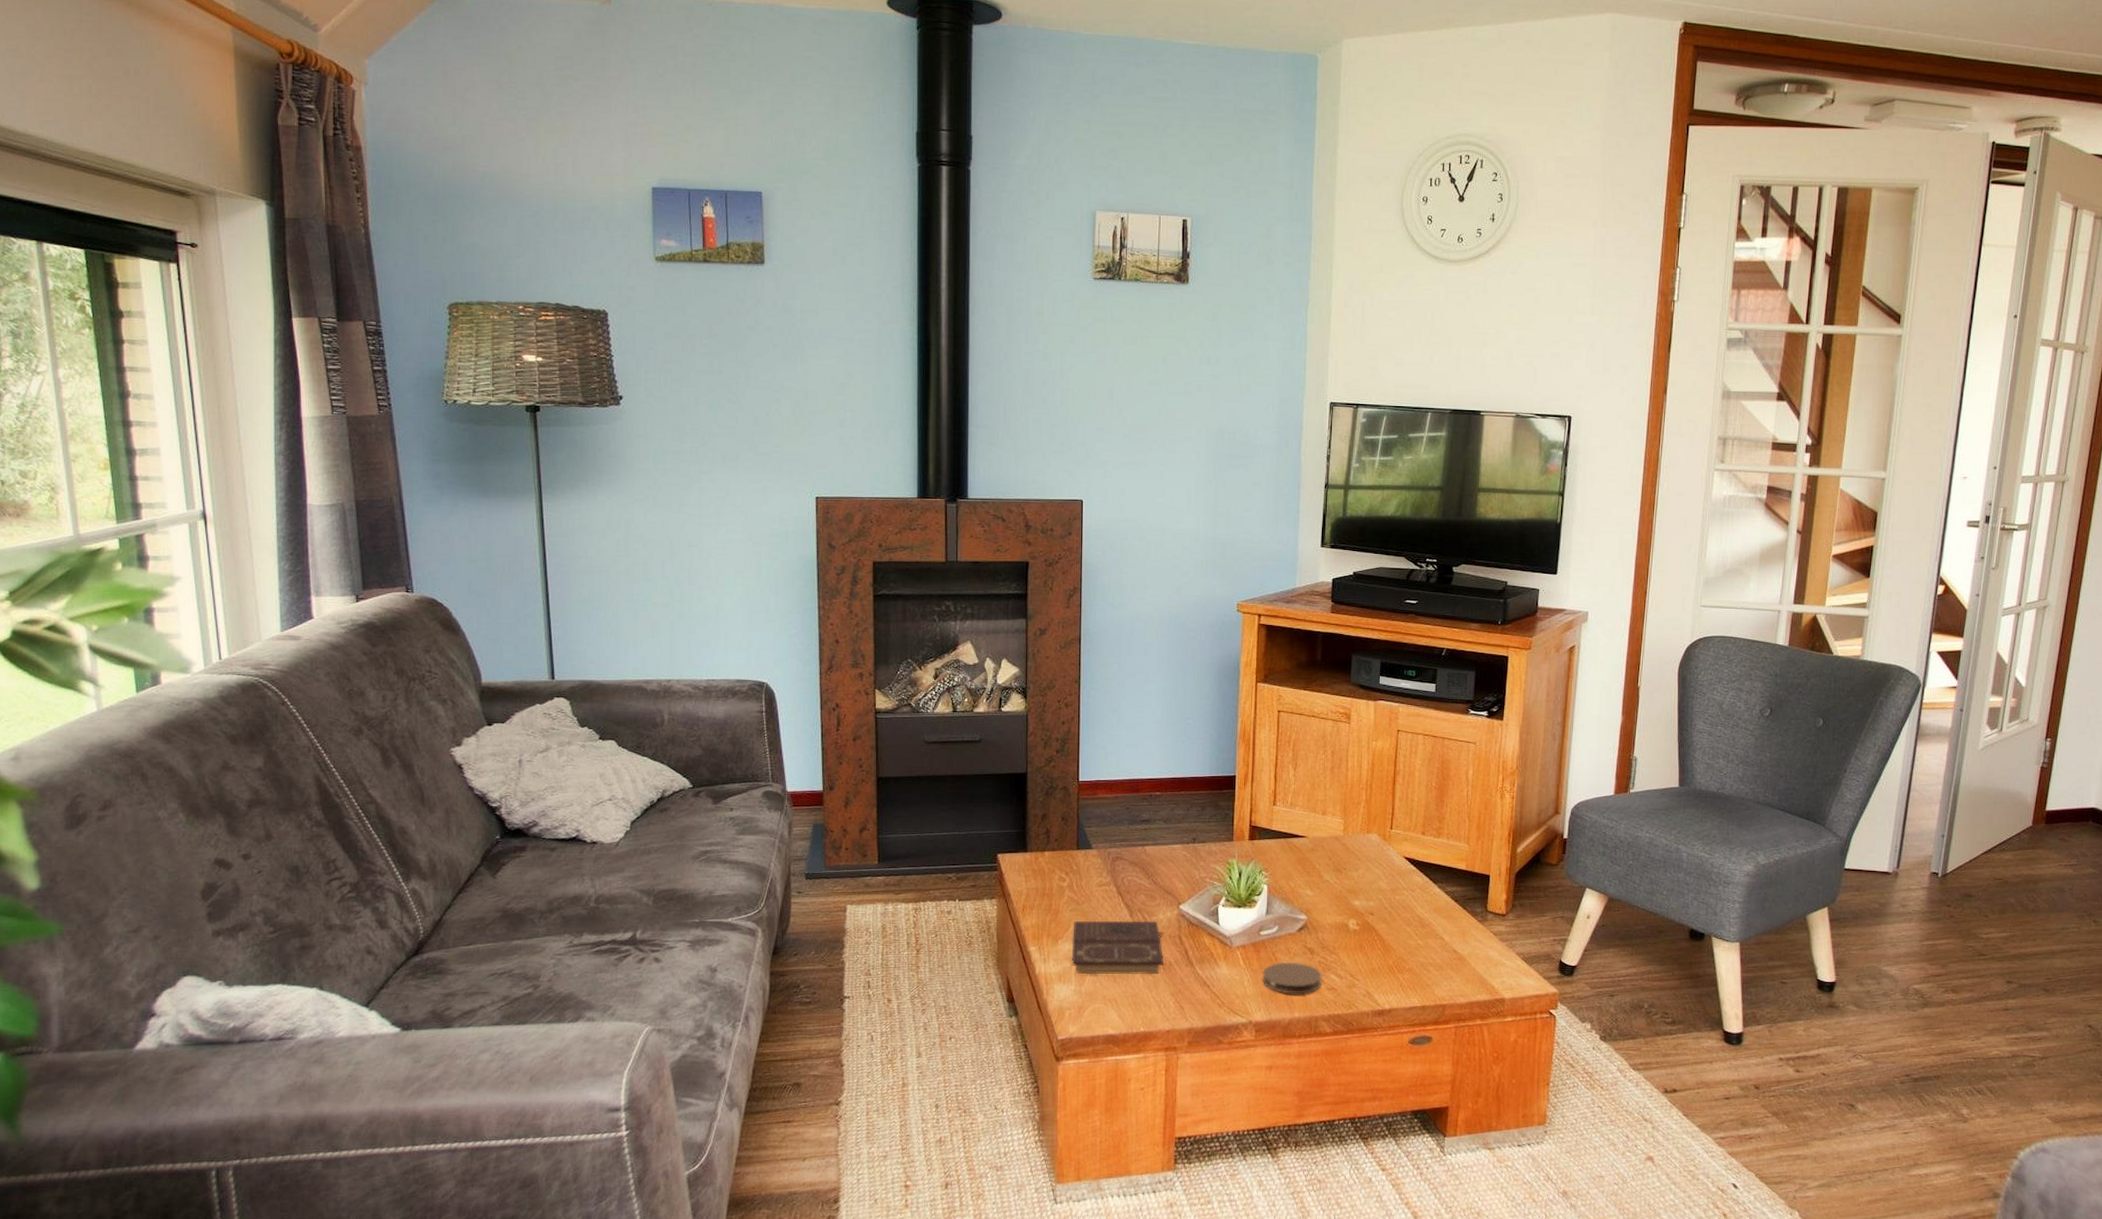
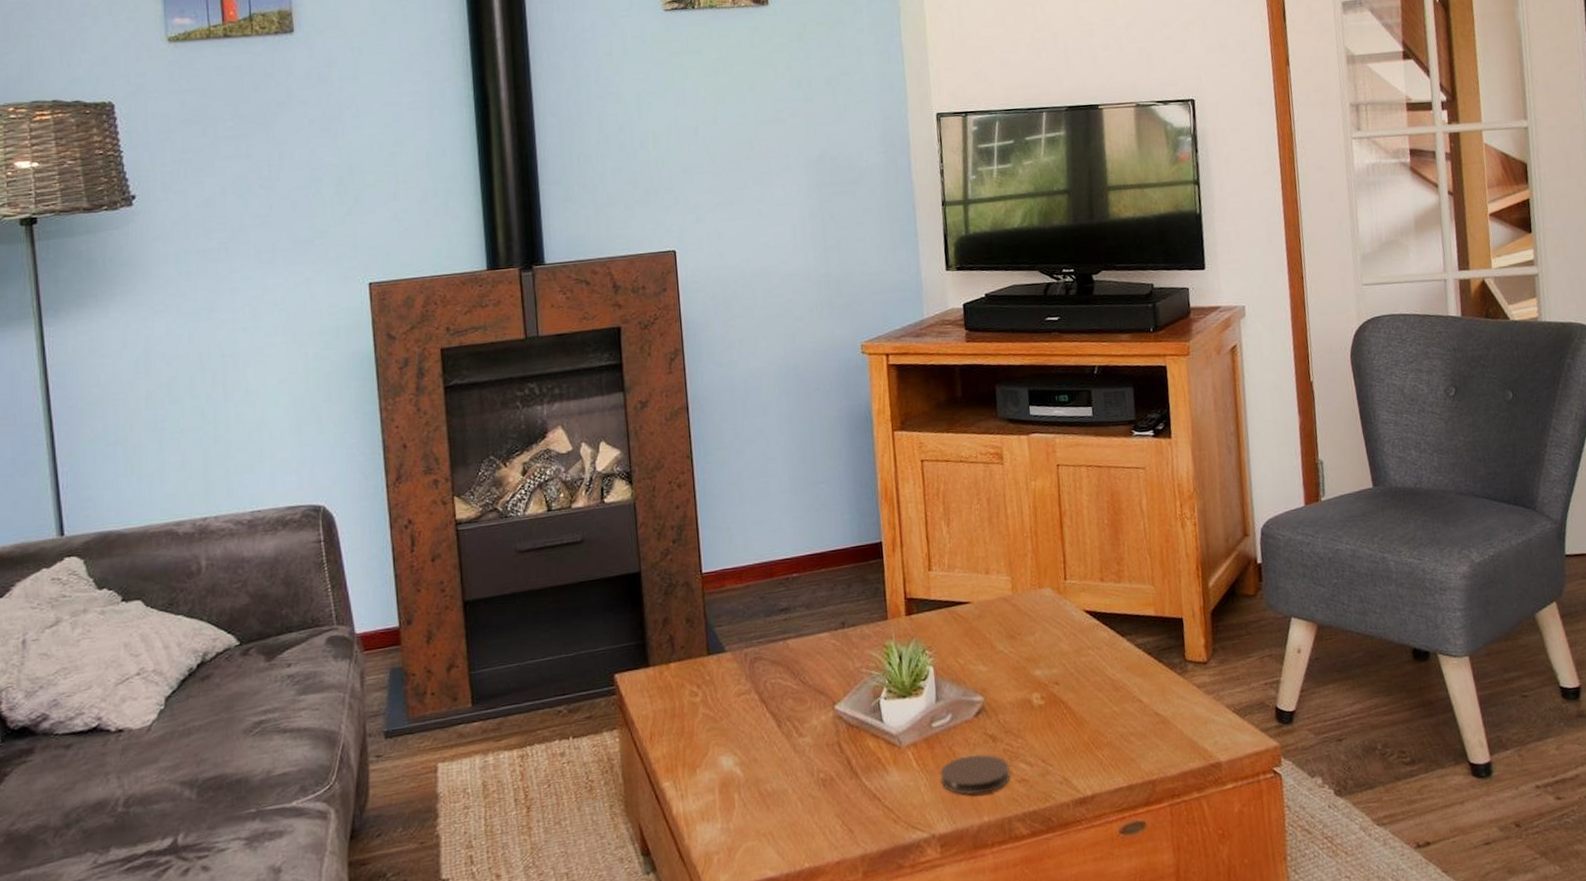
book: present [1071,920,1164,975] -> none [711,728,823,808]

